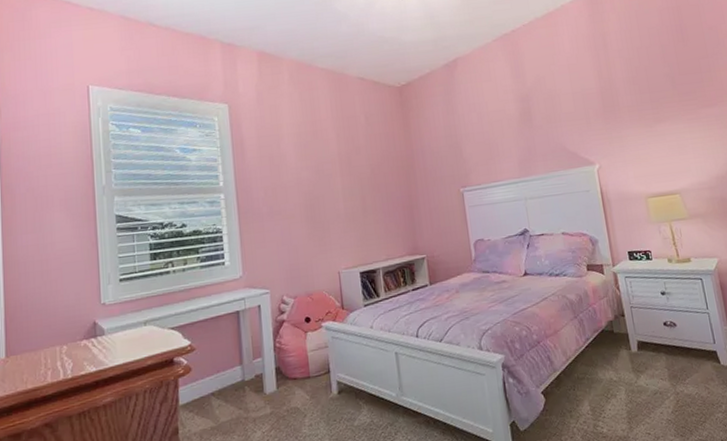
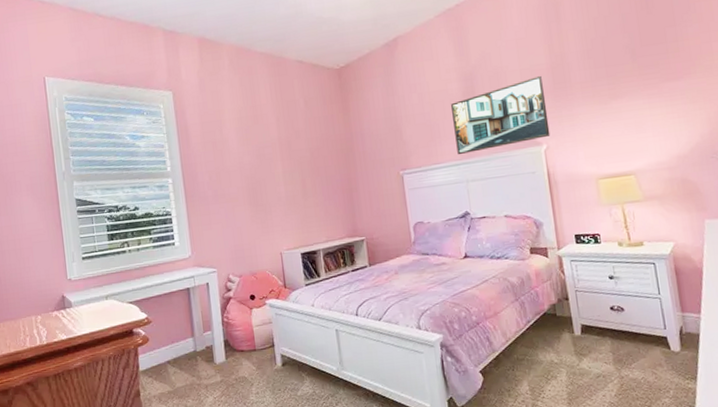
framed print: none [509,99,602,173] -> present [451,75,551,155]

